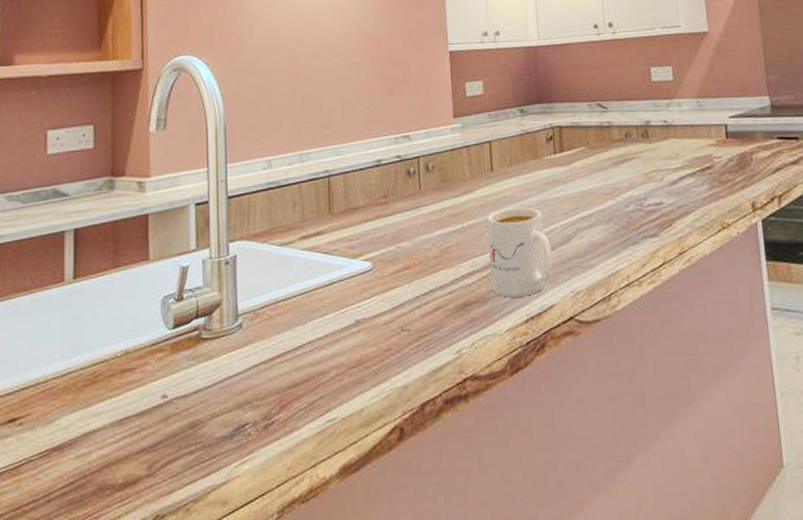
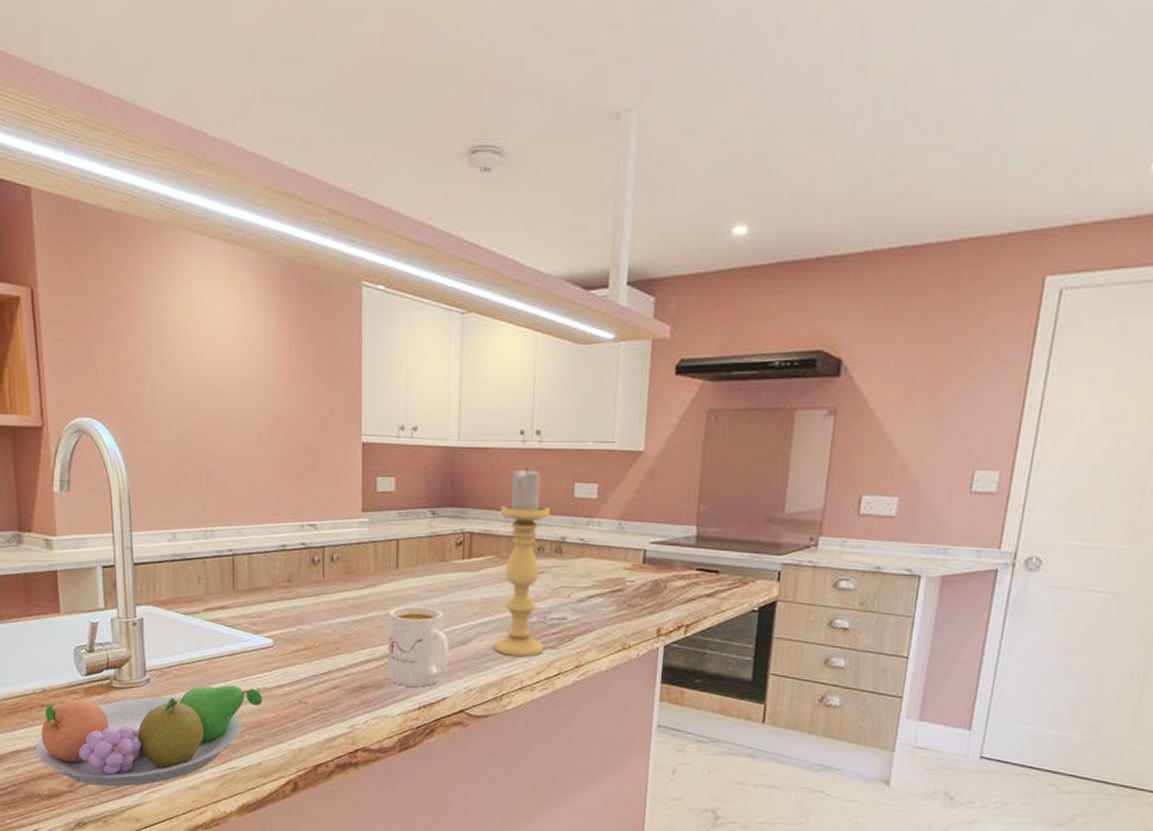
fruit bowl: none [112,320,362,464] -> present [36,685,262,787]
candle holder: none [585,57,646,251] -> present [493,467,550,658]

